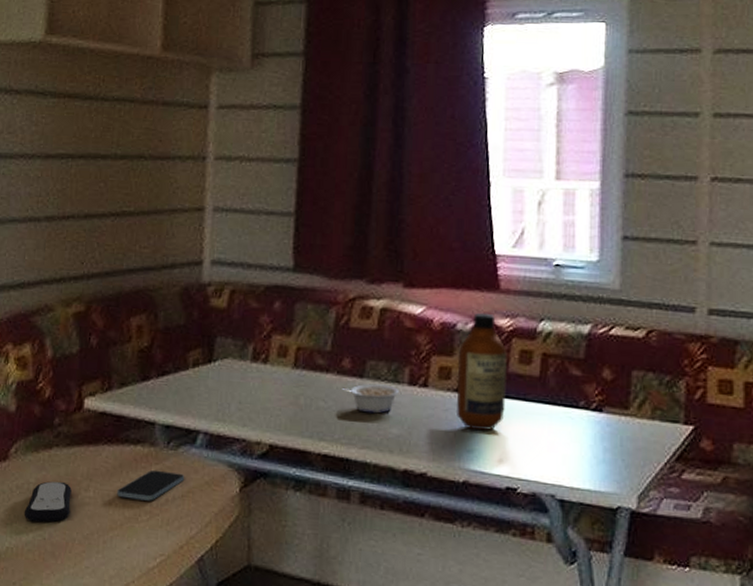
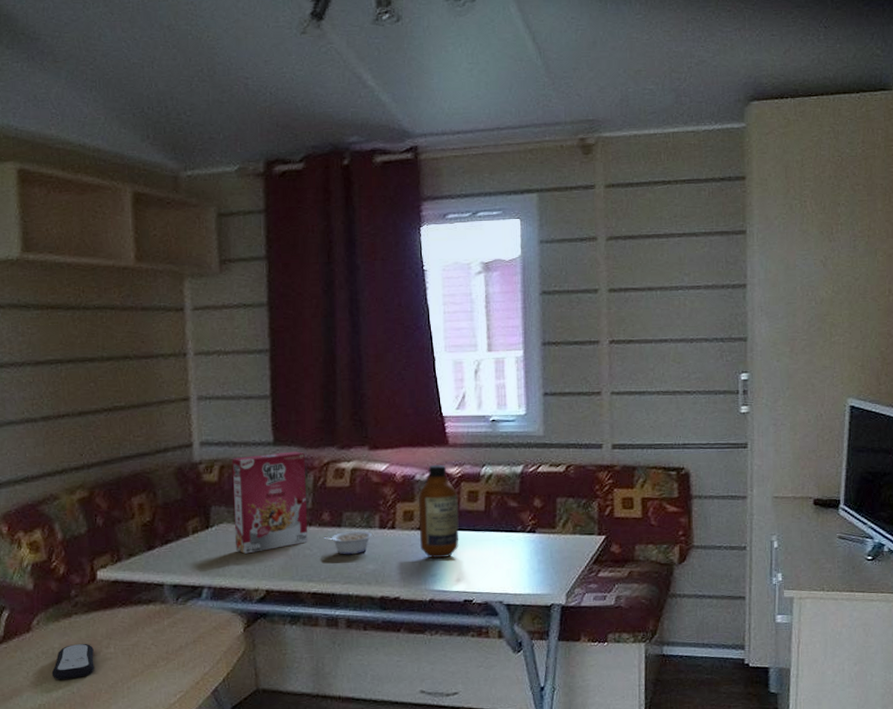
smartphone: present [117,469,184,501] -> none [135,623,194,650]
cereal box: none [240,280,328,398] -> present [231,451,308,554]

